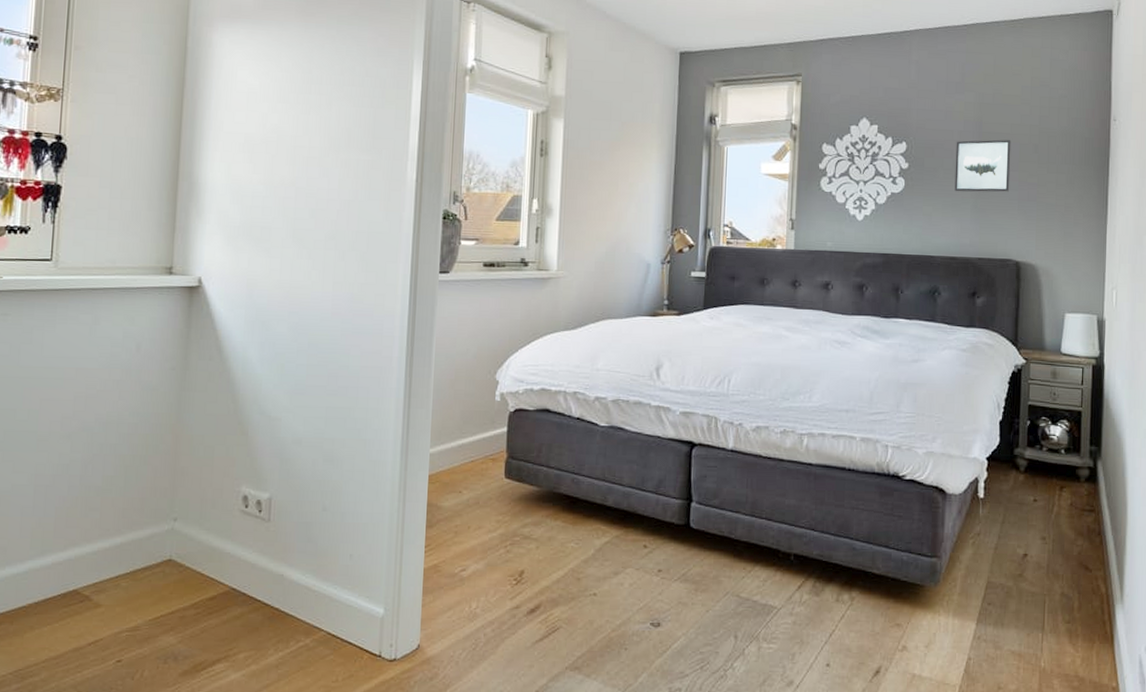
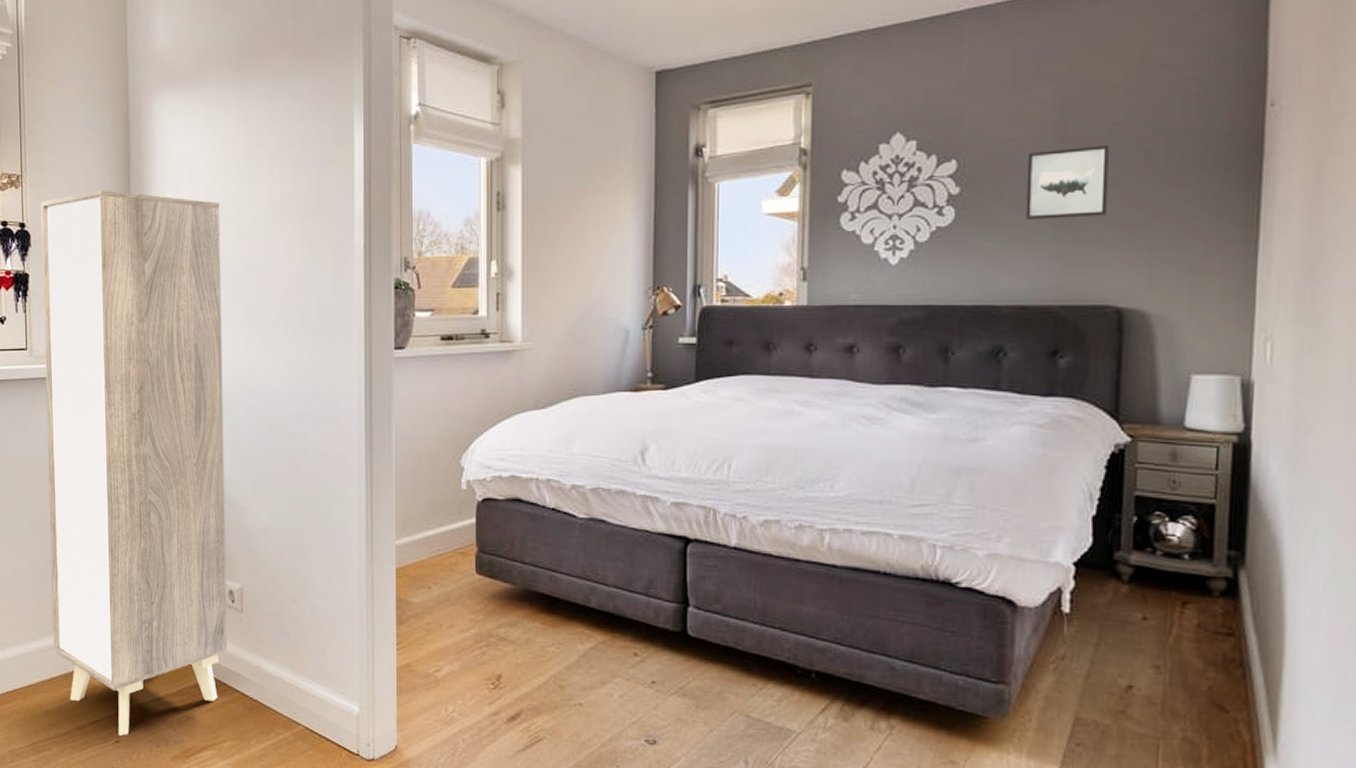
cabinet: none [52,109,276,655] -> present [40,189,227,736]

